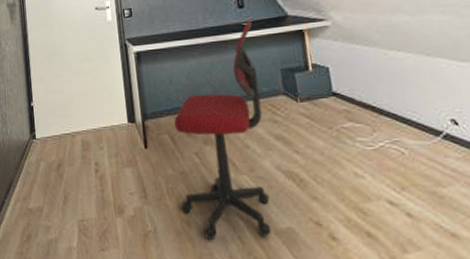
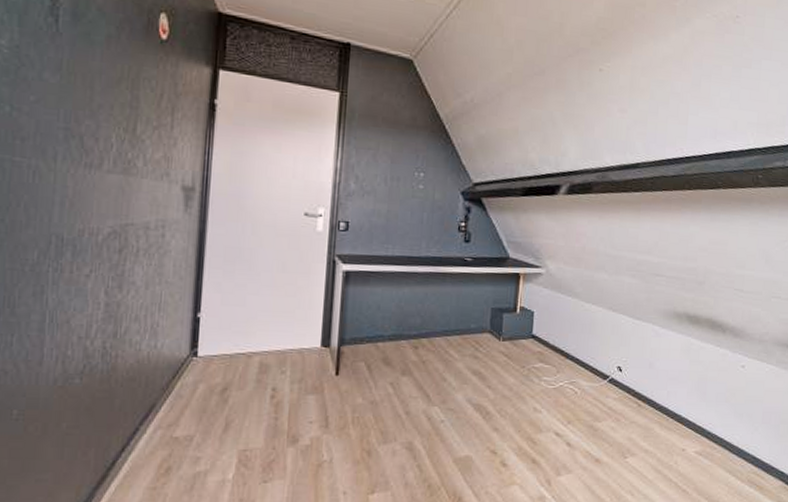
chair: present [174,20,271,240] -> none [364,256,475,468]

